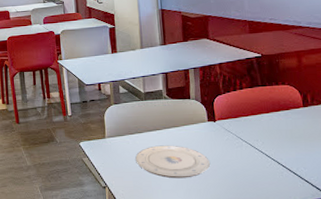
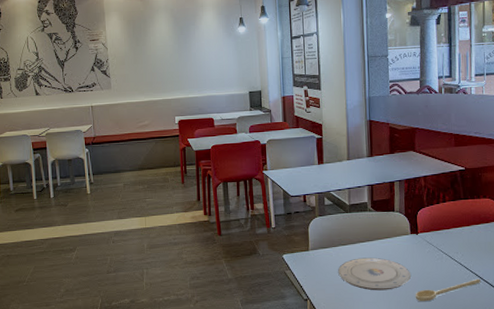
spoon: none [215,167,284,191] -> present [415,278,481,302]

